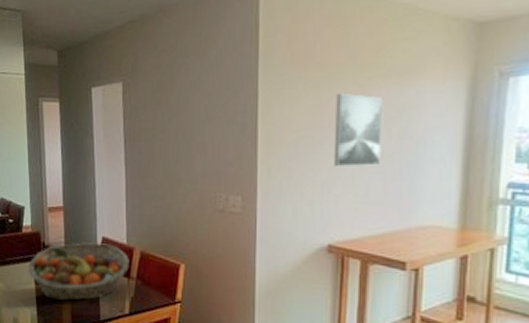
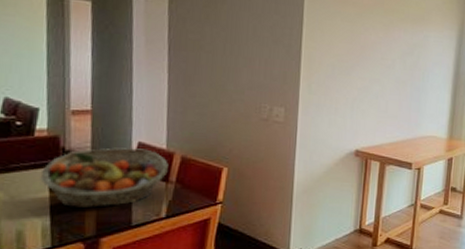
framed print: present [334,92,384,167] -> none [363,29,402,89]

